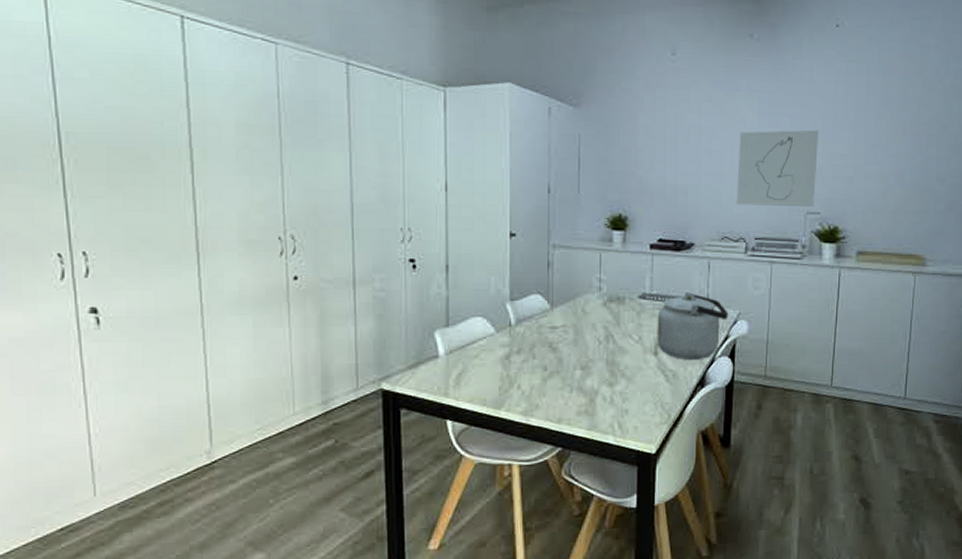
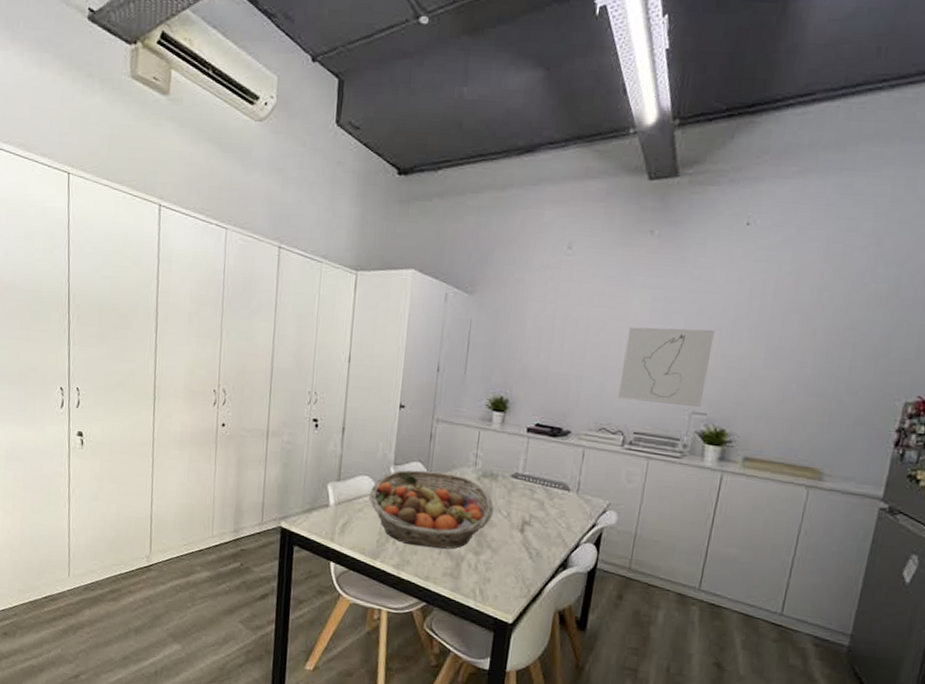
fruit basket: none [485,302,624,387] -> present [369,469,494,549]
kettle: present [657,292,729,361] -> none [524,477,598,543]

